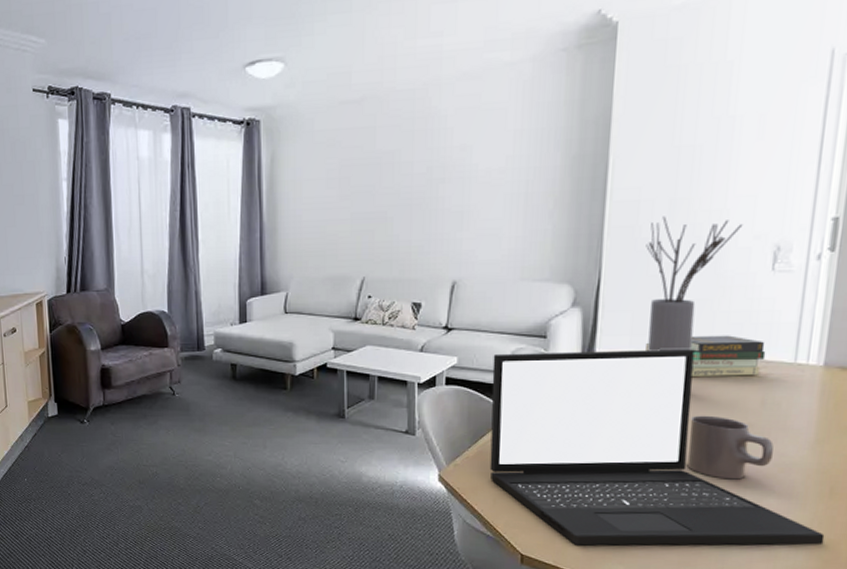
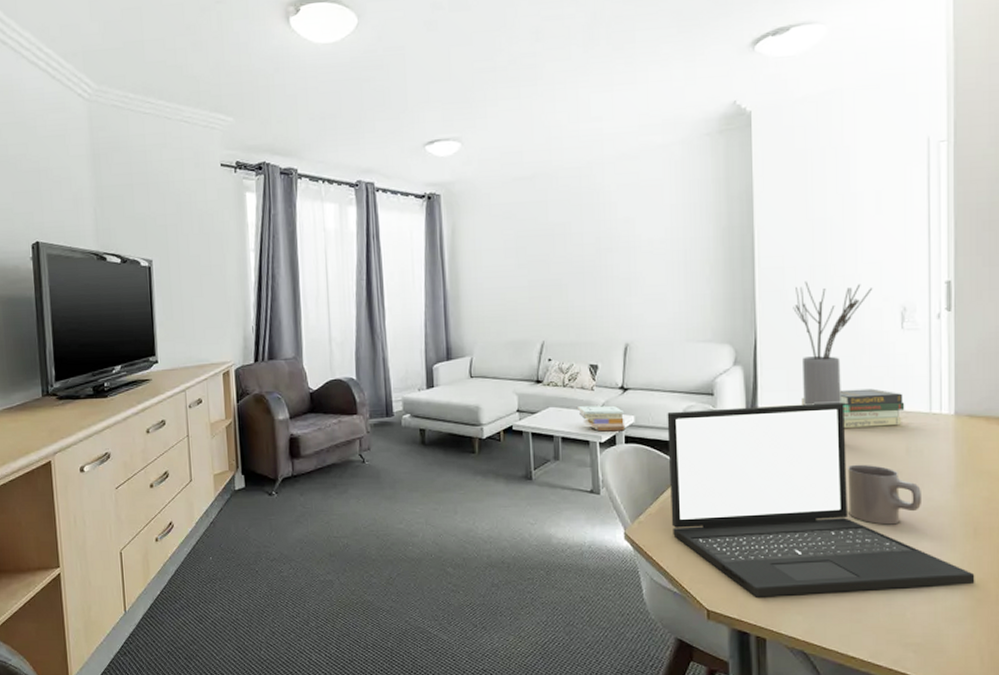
books: none [396,345,448,372] -> present [577,405,626,432]

